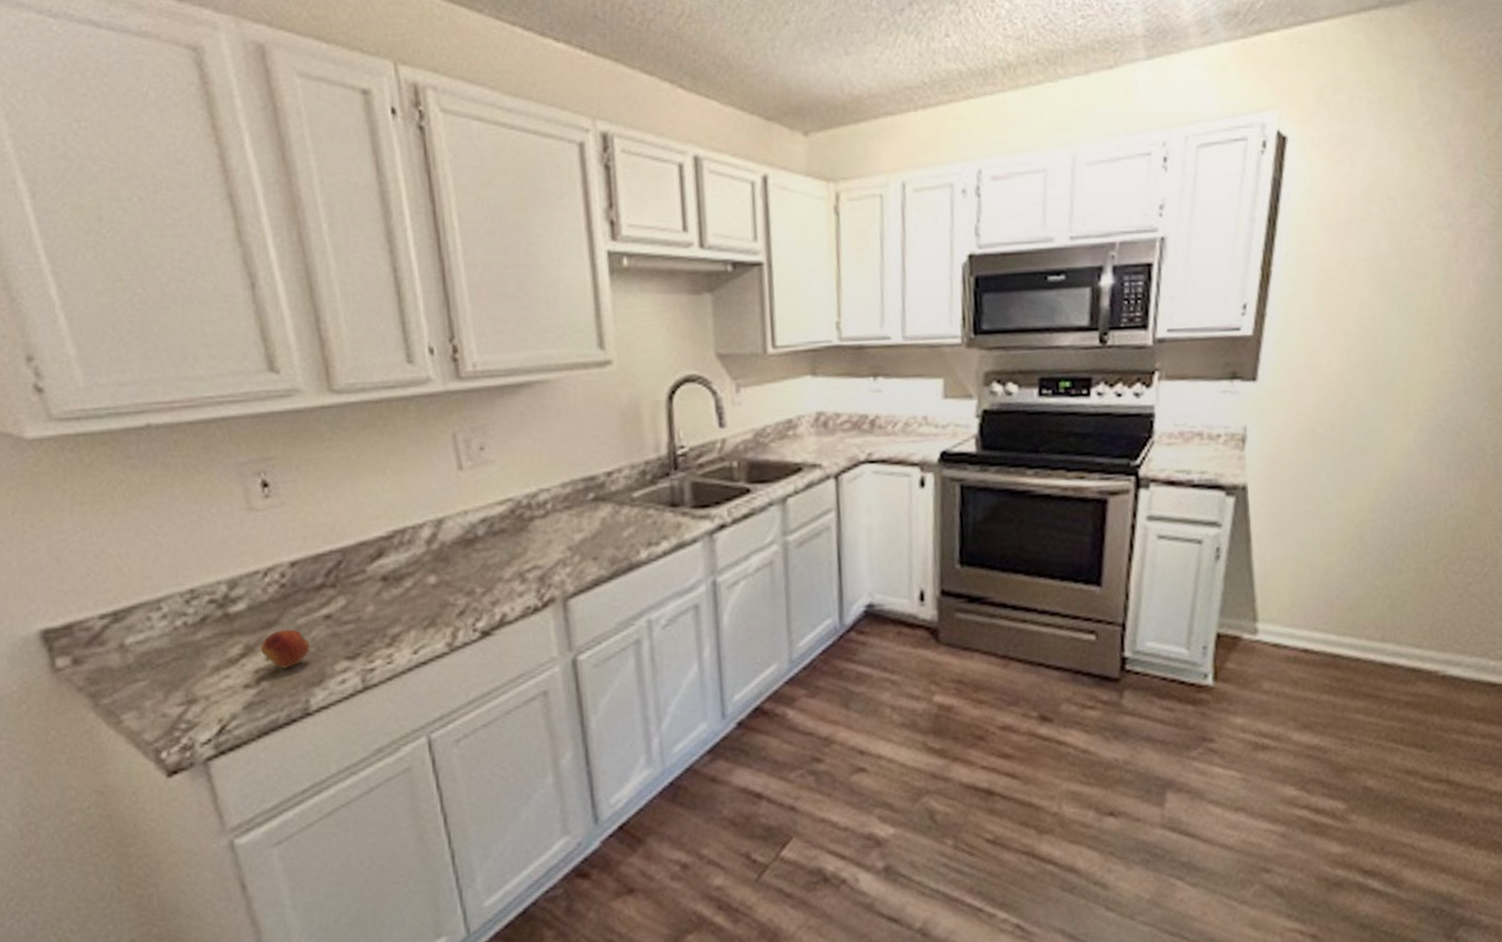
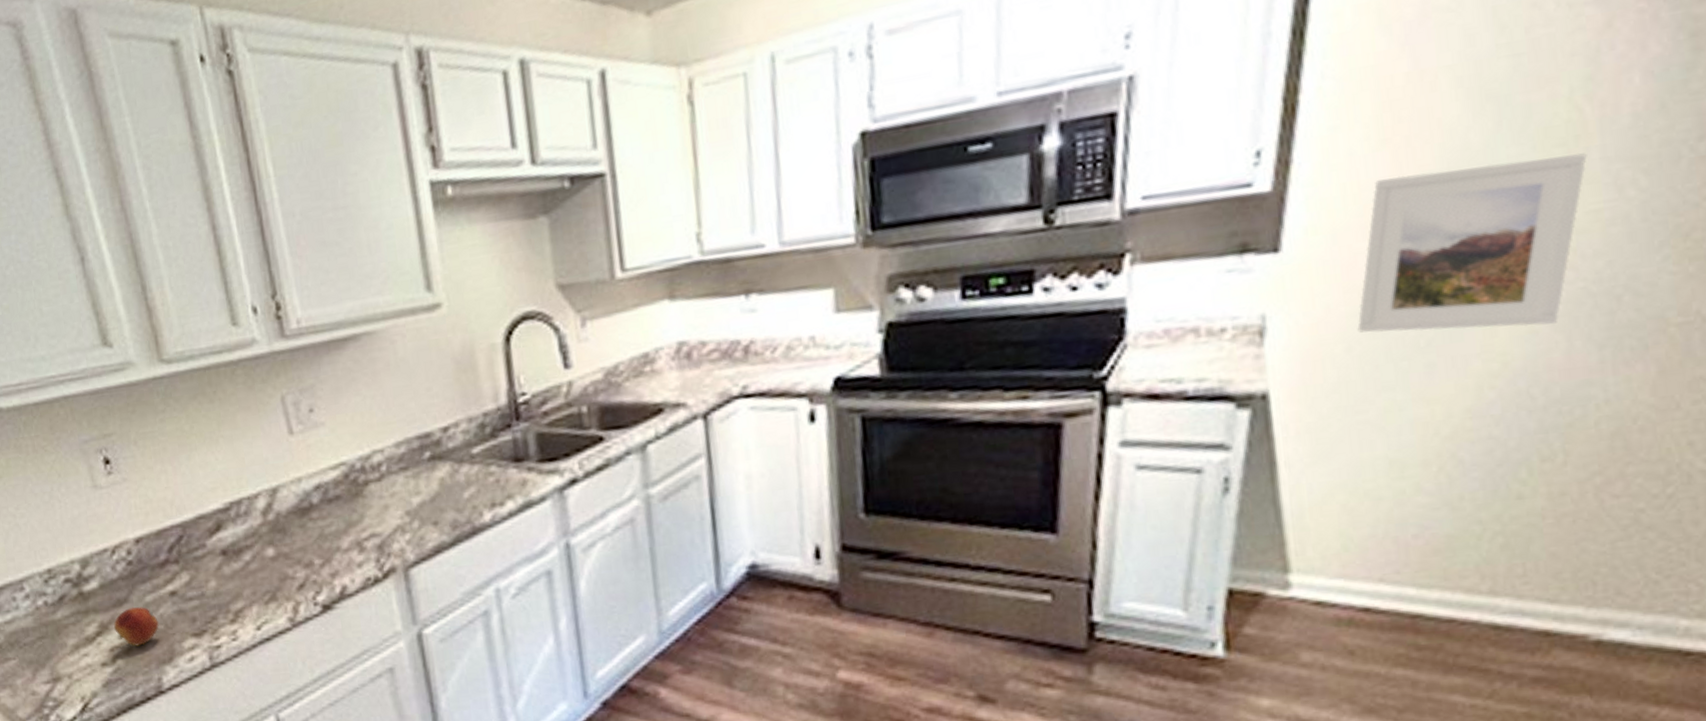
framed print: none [1304,331,1442,449] -> present [1357,153,1587,333]

